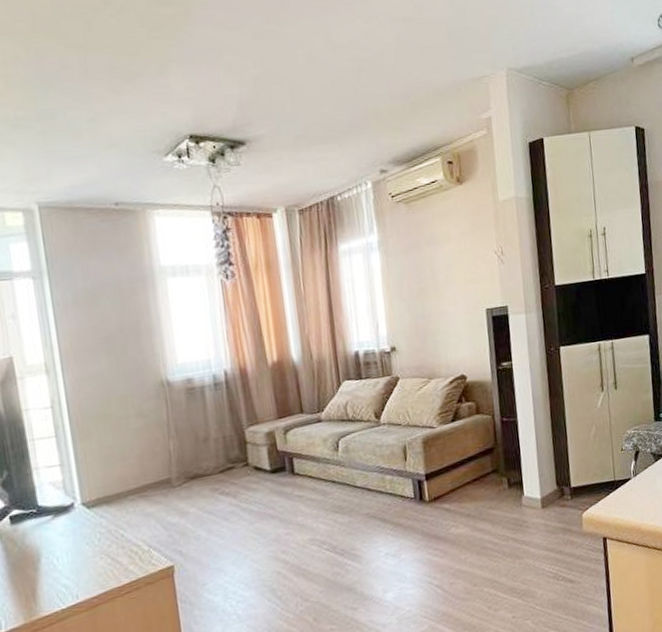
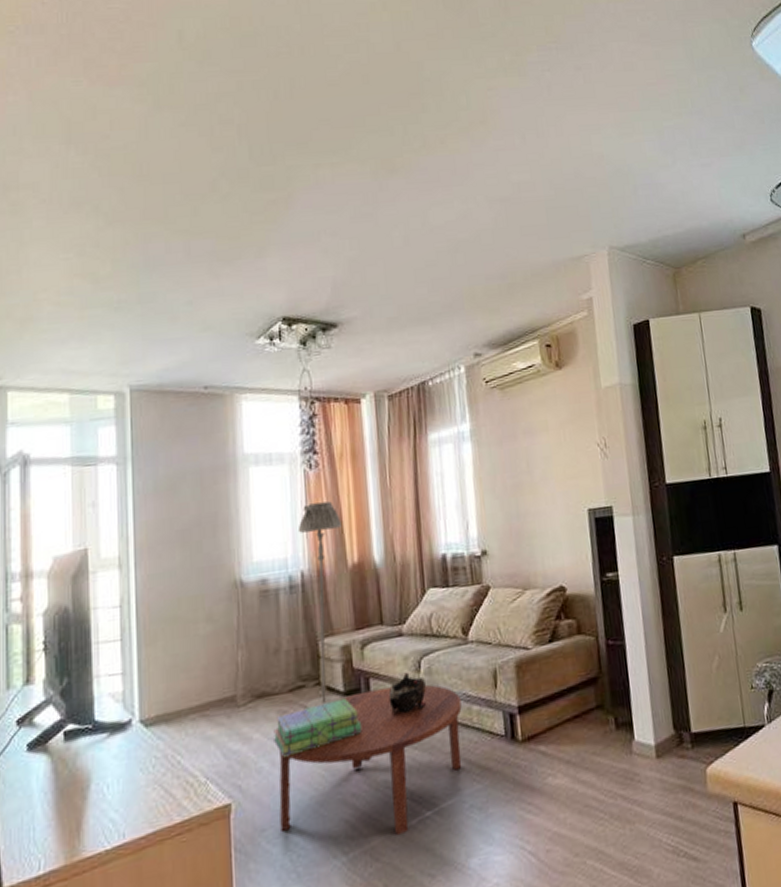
stack of books: none [208,475,289,526] -> present [273,698,363,757]
coffee table: none [215,461,378,585] -> present [279,685,462,836]
floor lamp: none [218,308,269,487] -> present [297,501,342,710]
decorative bowl: none [310,451,346,487] -> present [388,672,427,715]

